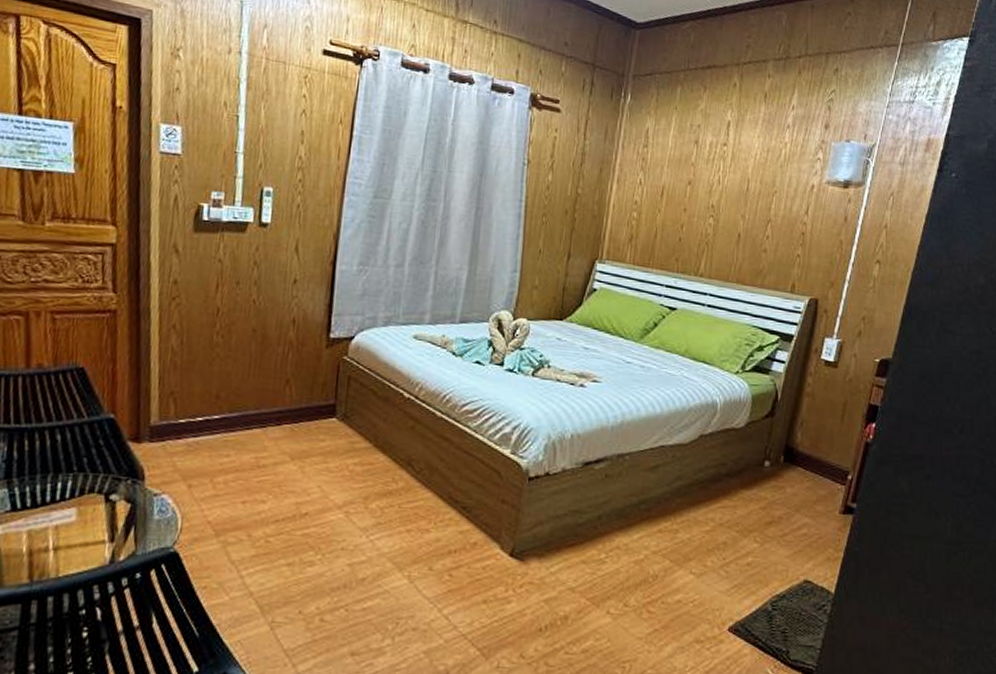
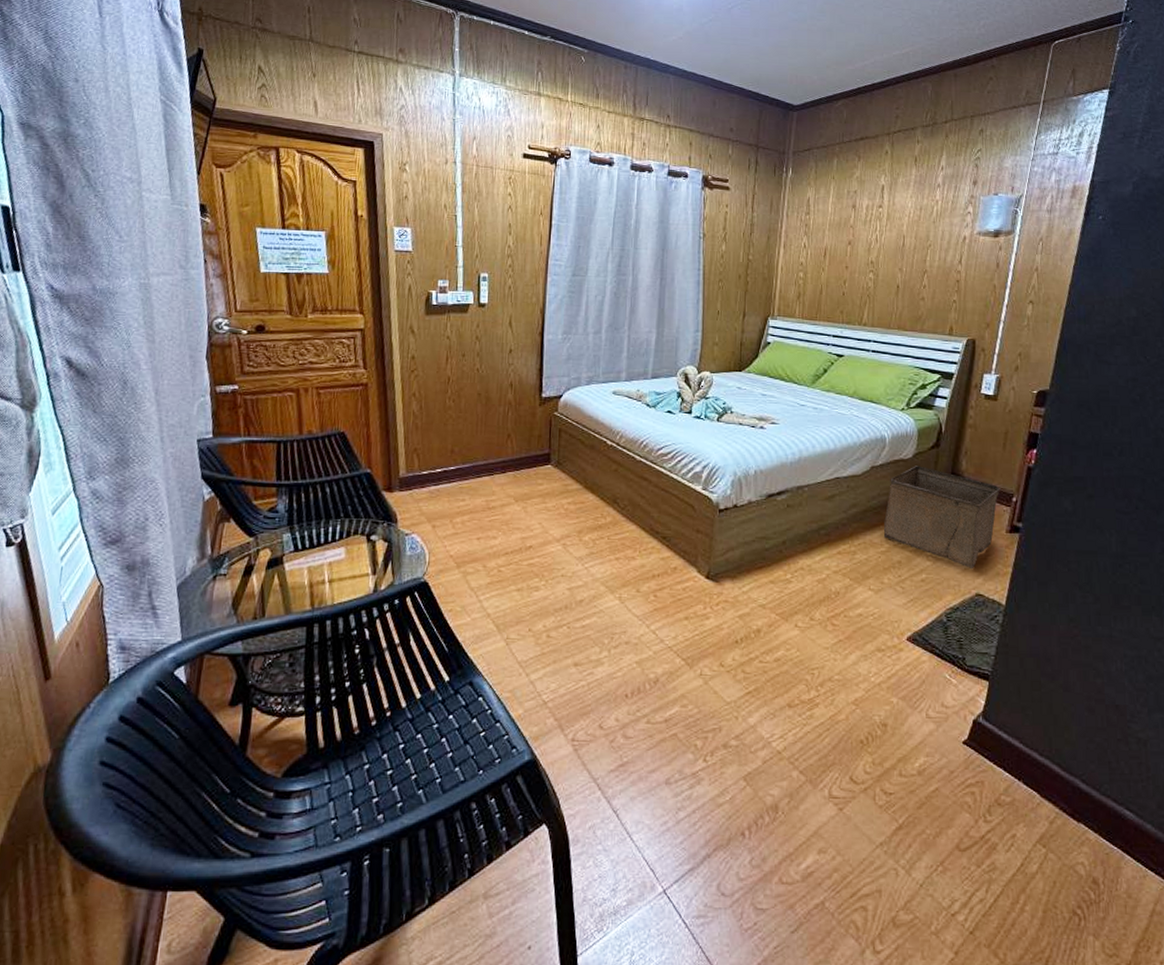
storage bin: none [709,436,836,554] -> present [883,466,1000,570]

